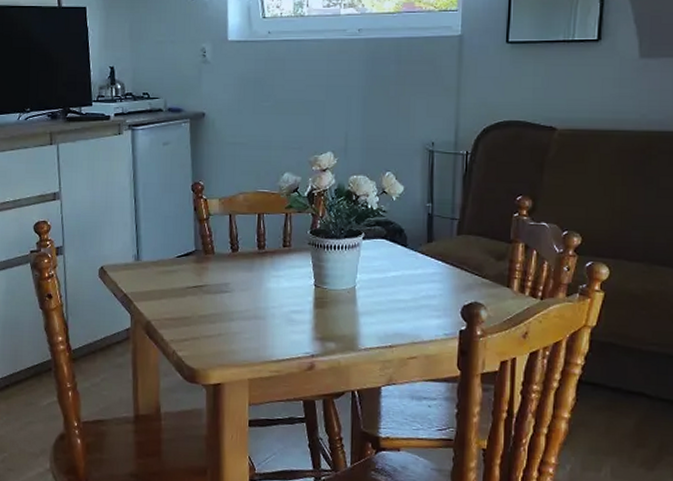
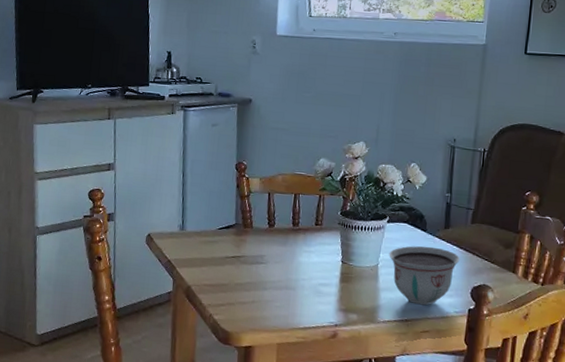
bowl: none [367,263,447,329] -> present [389,246,460,306]

